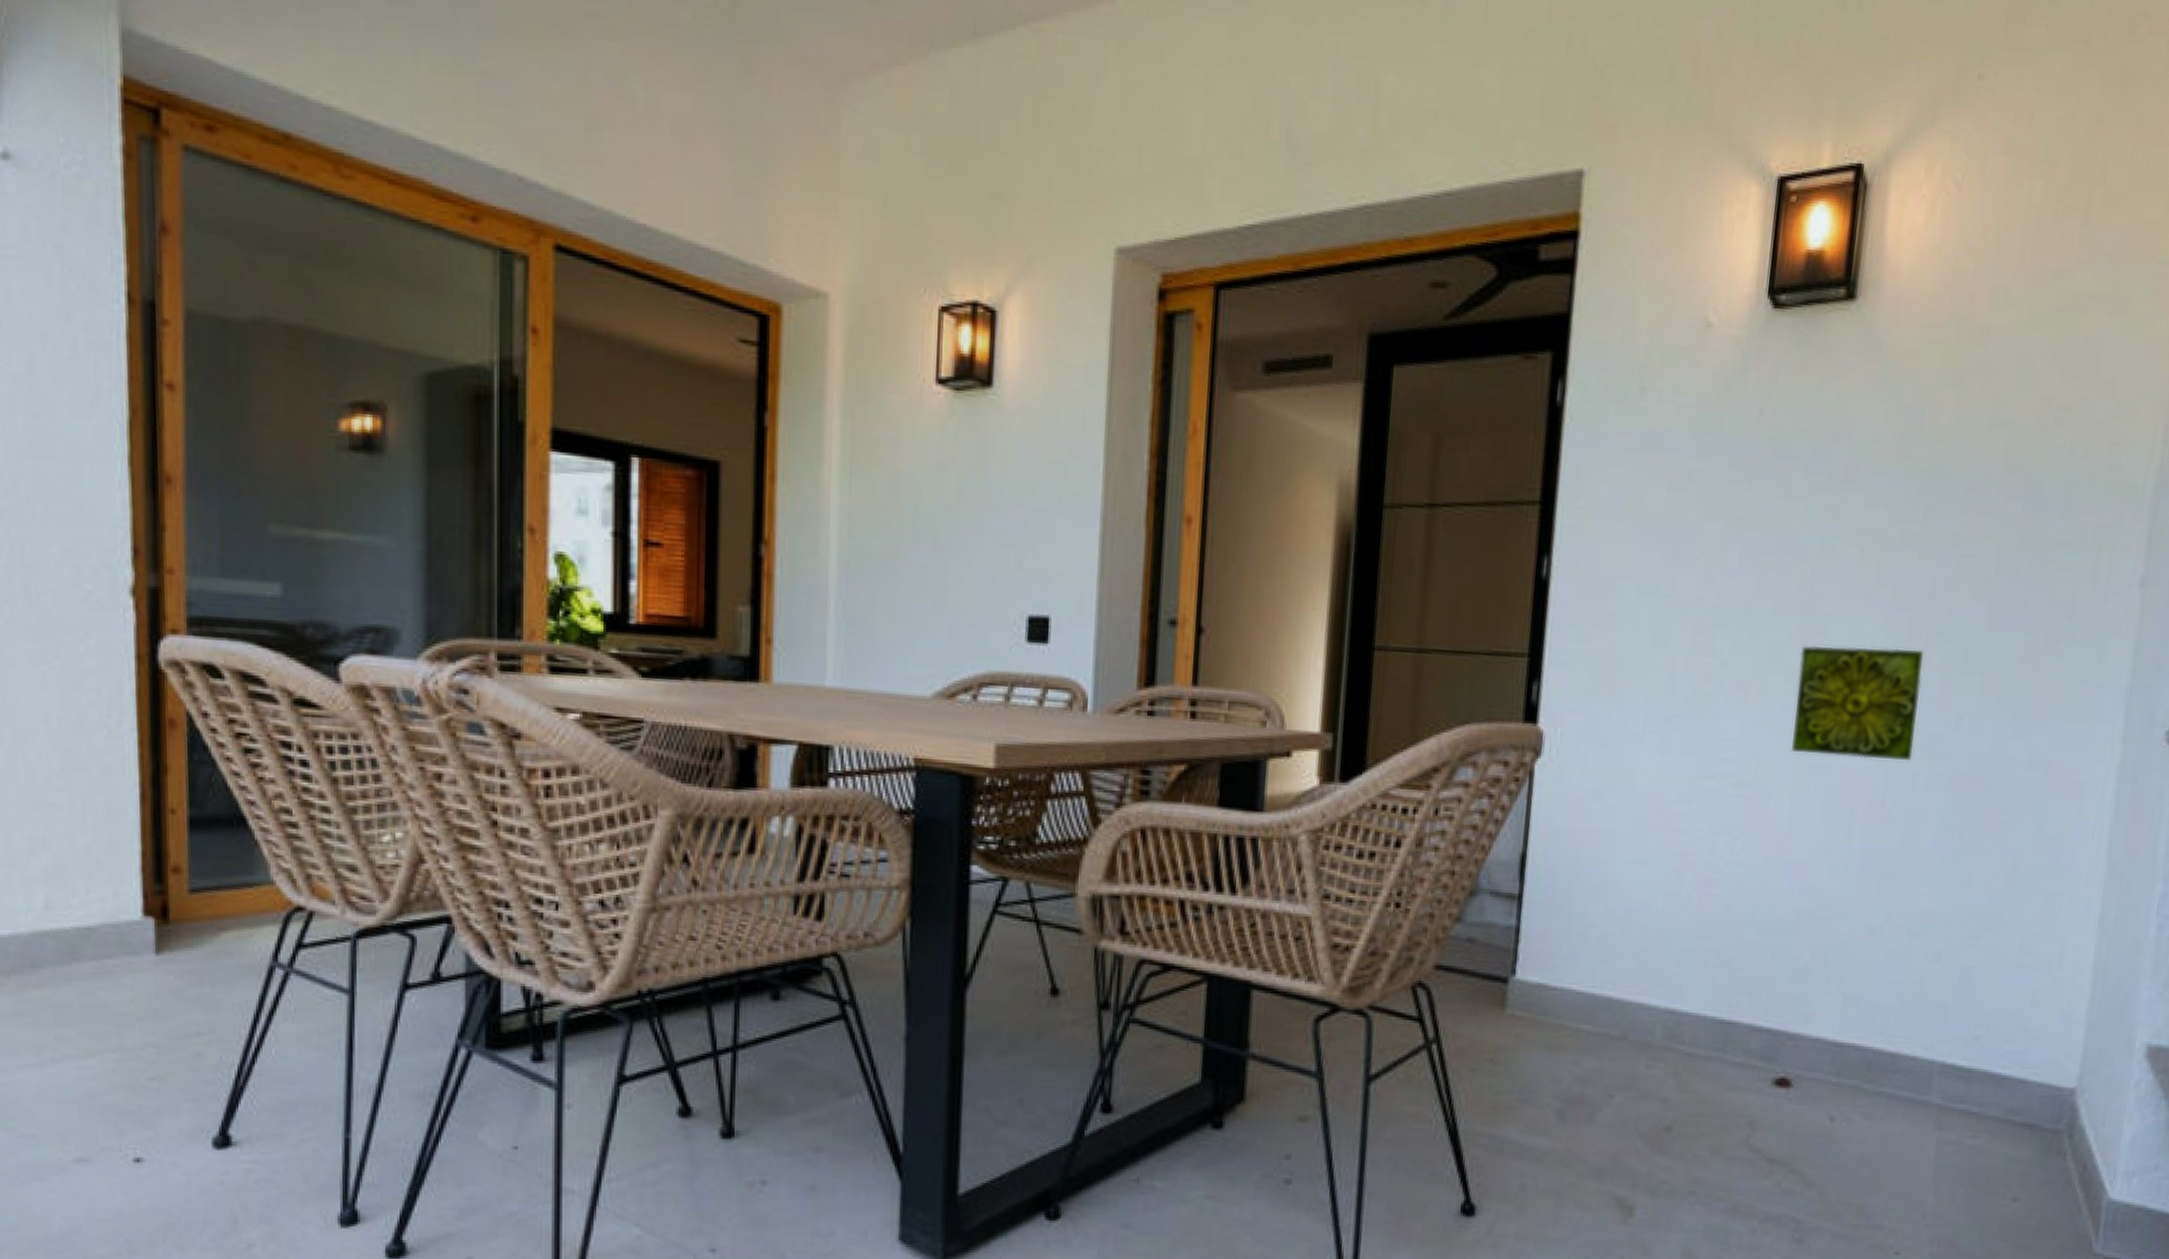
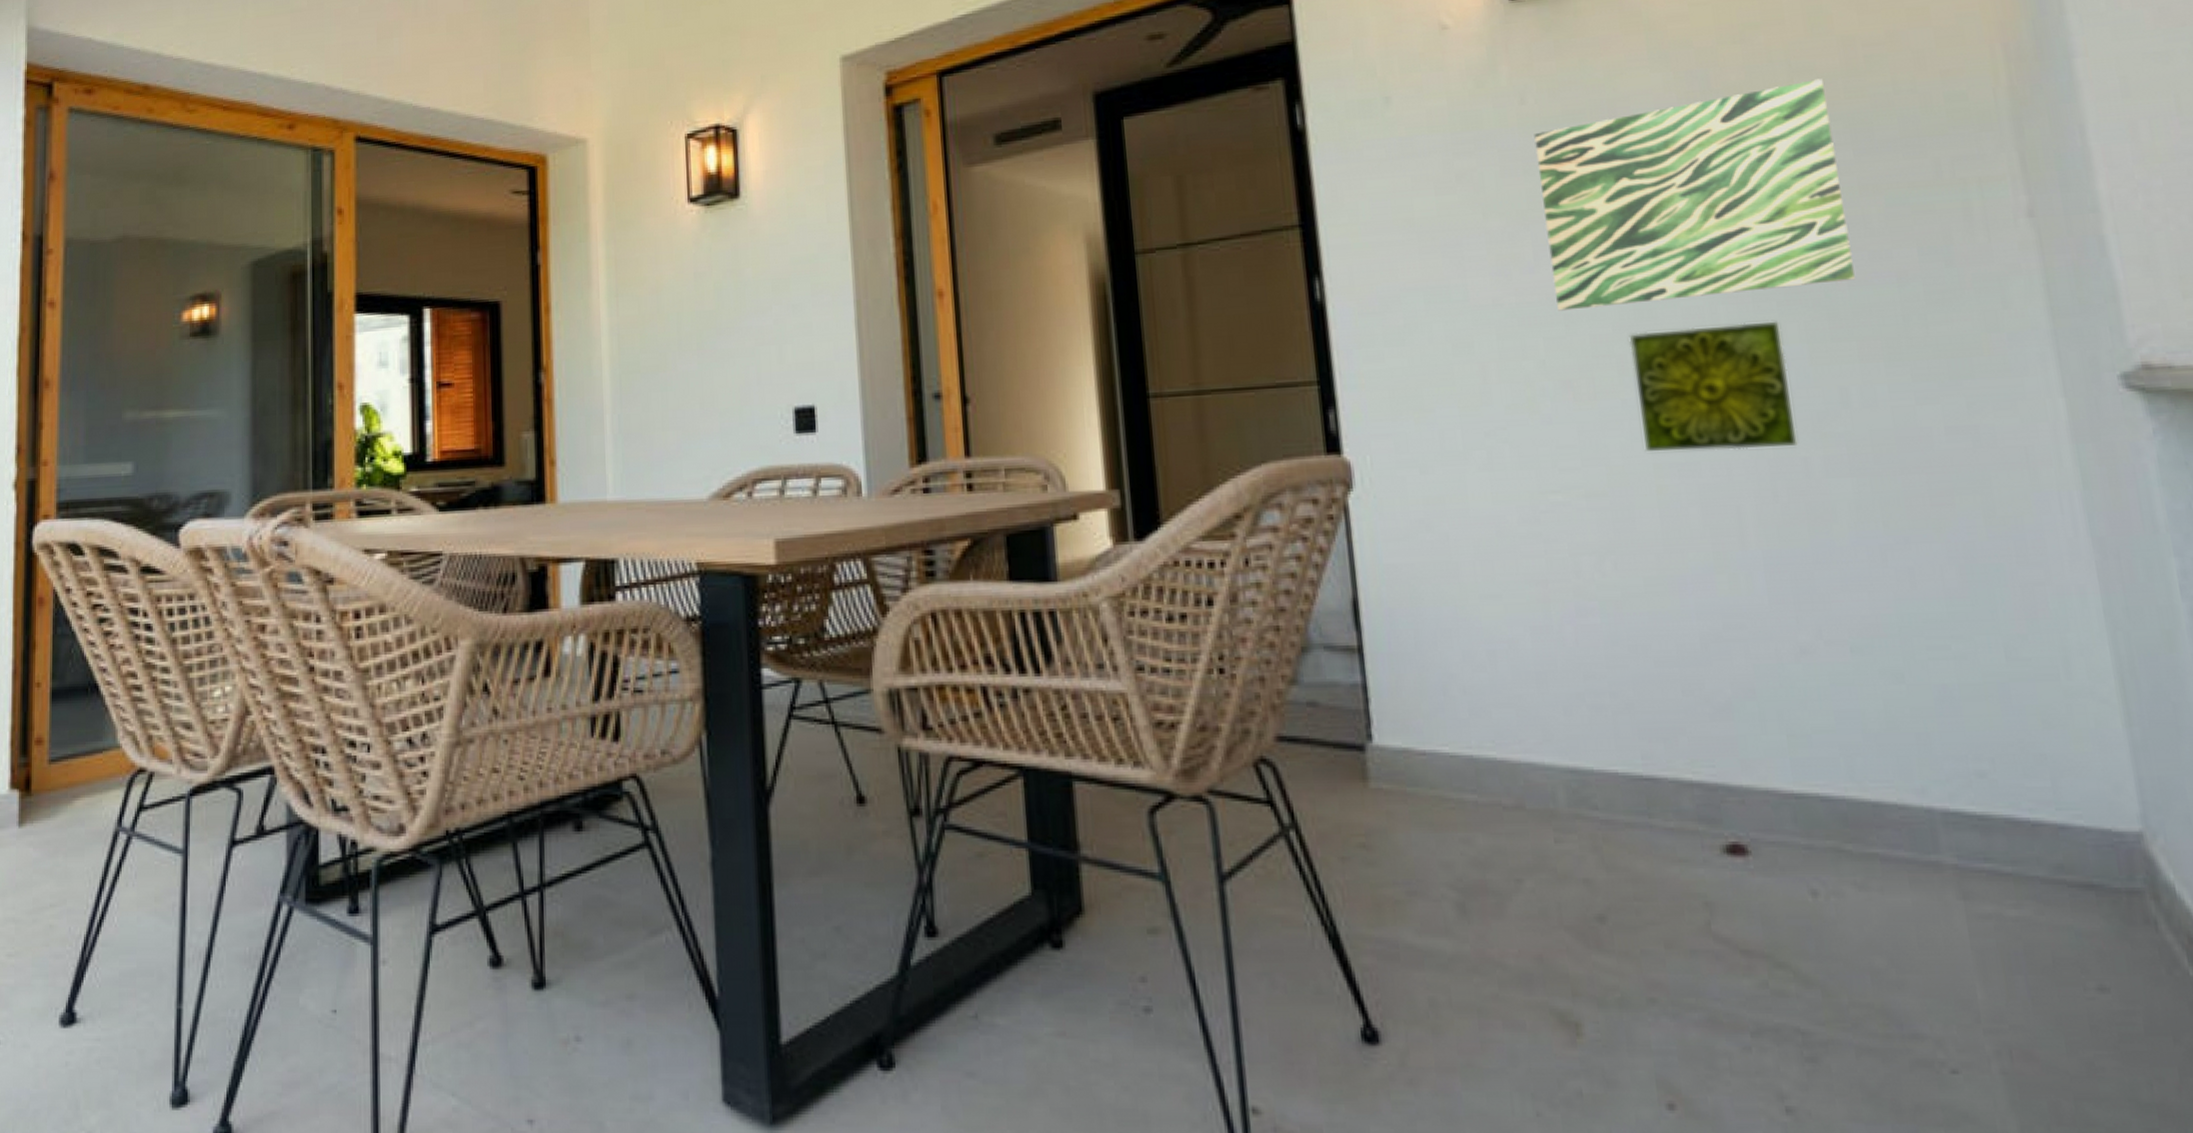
wall art: none [1748,433,2016,623] -> present [1534,79,1855,311]

